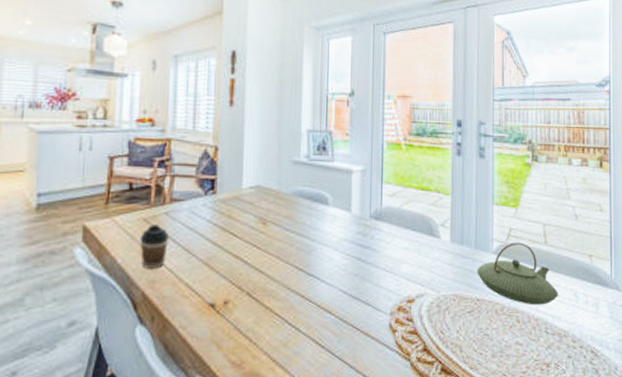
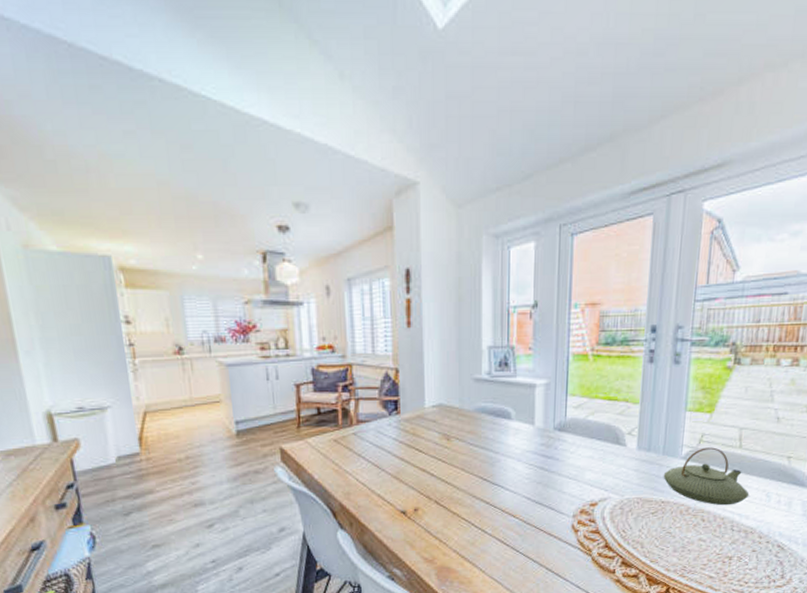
coffee cup: present [139,225,168,269] -> none [332,444,359,483]

